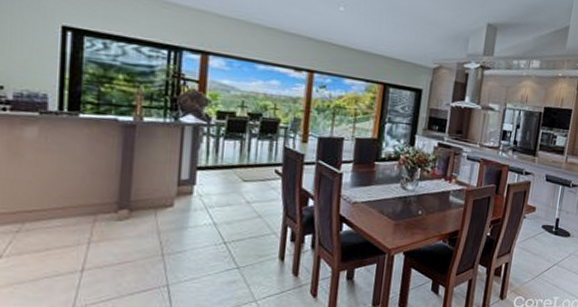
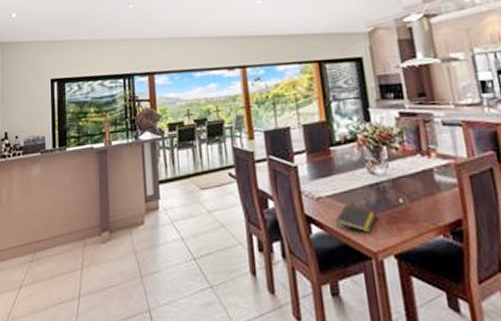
notepad: none [364,210,398,234] -> present [336,204,376,233]

